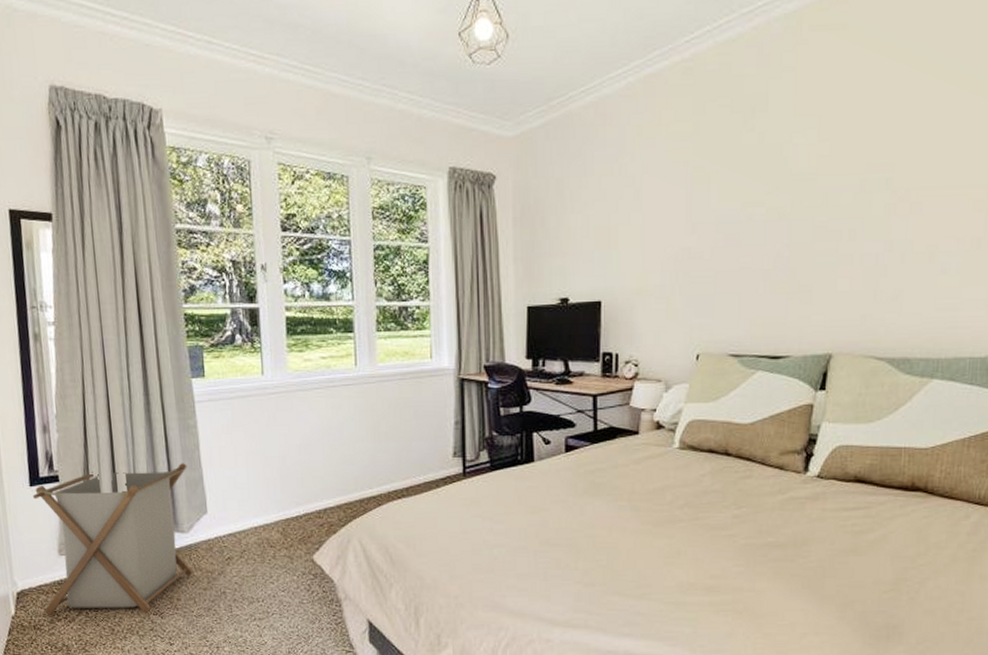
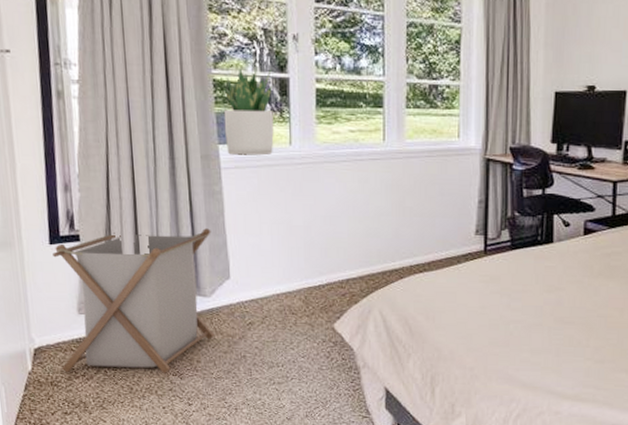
planter: none [193,299,246,388] -> present [222,67,274,156]

